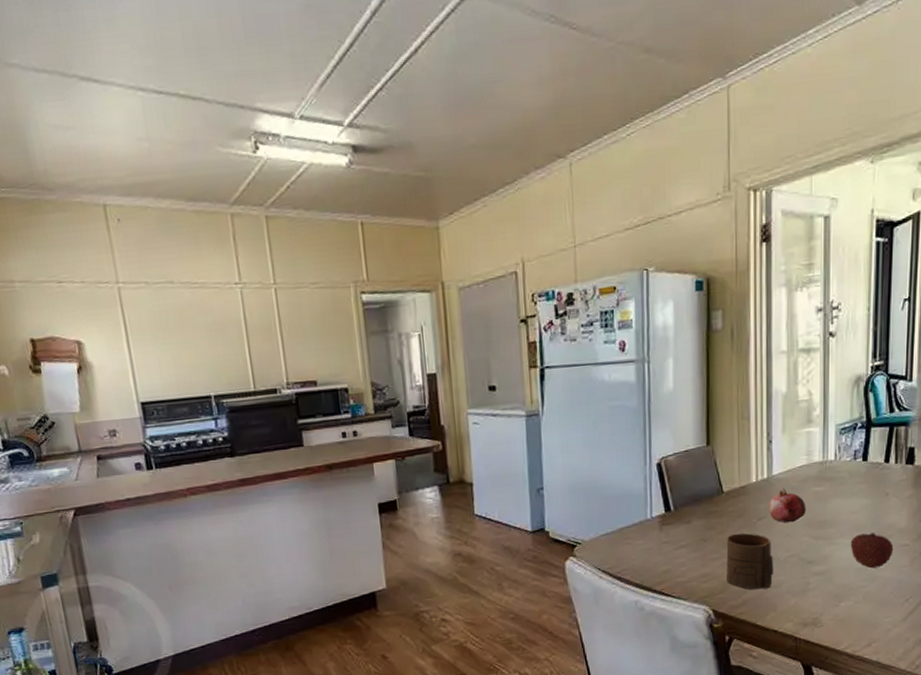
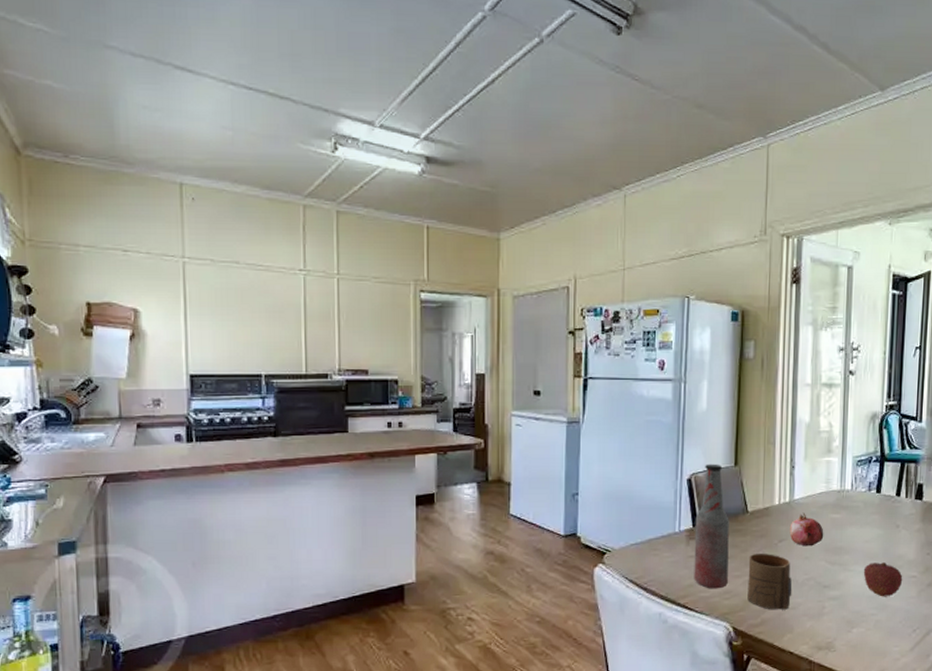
bottle: none [667,445,705,574] -> present [694,464,729,589]

